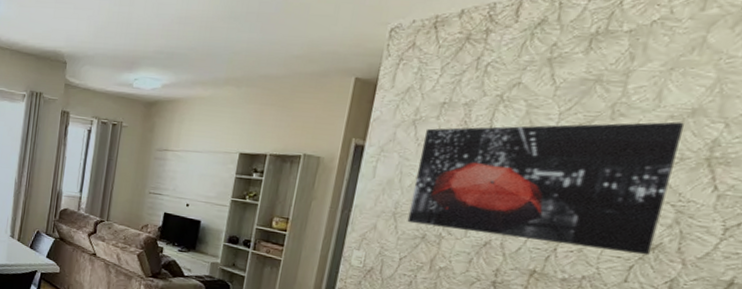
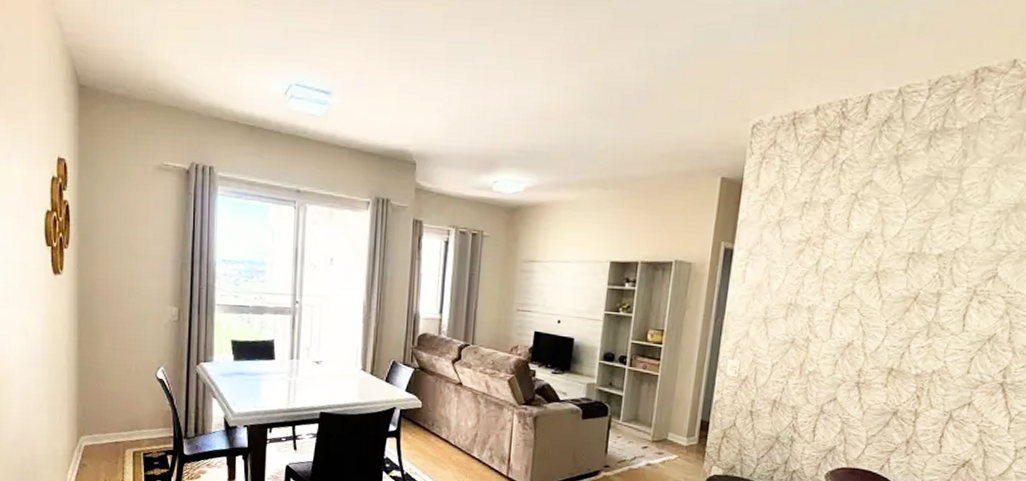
wall art: present [407,121,684,256] -> none [777,216,1009,347]

